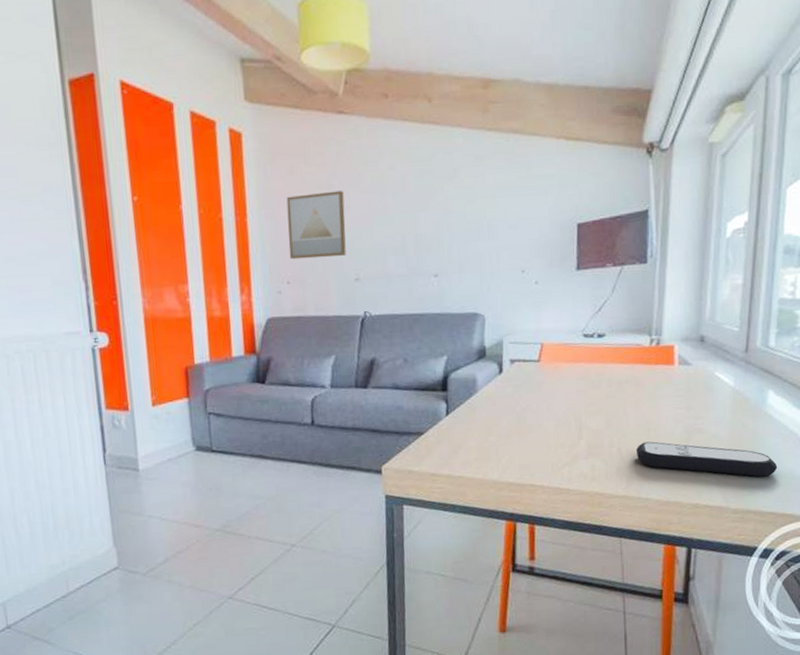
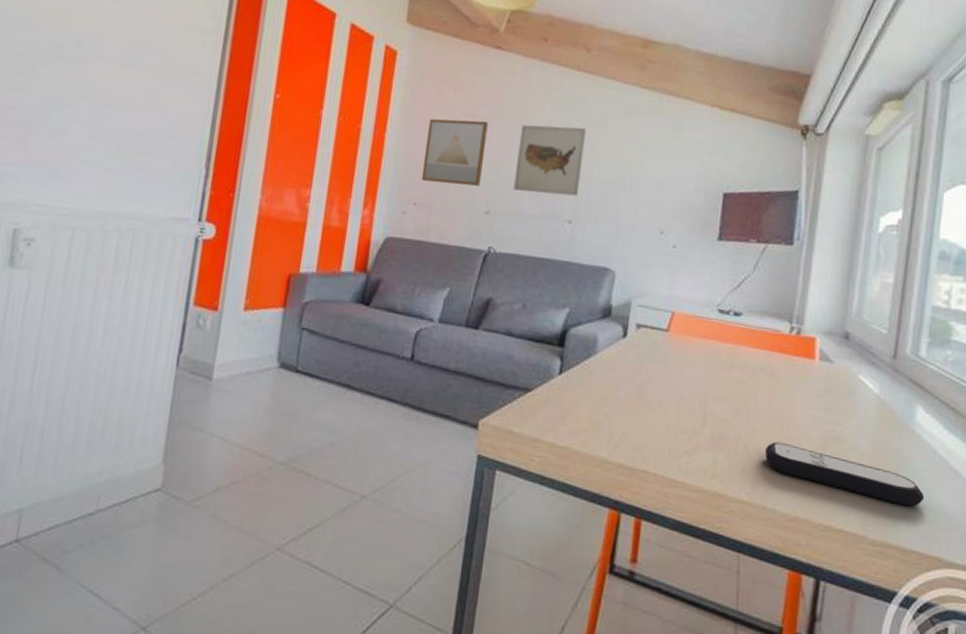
wall art: none [375,181,441,254] -> present [513,124,586,196]

